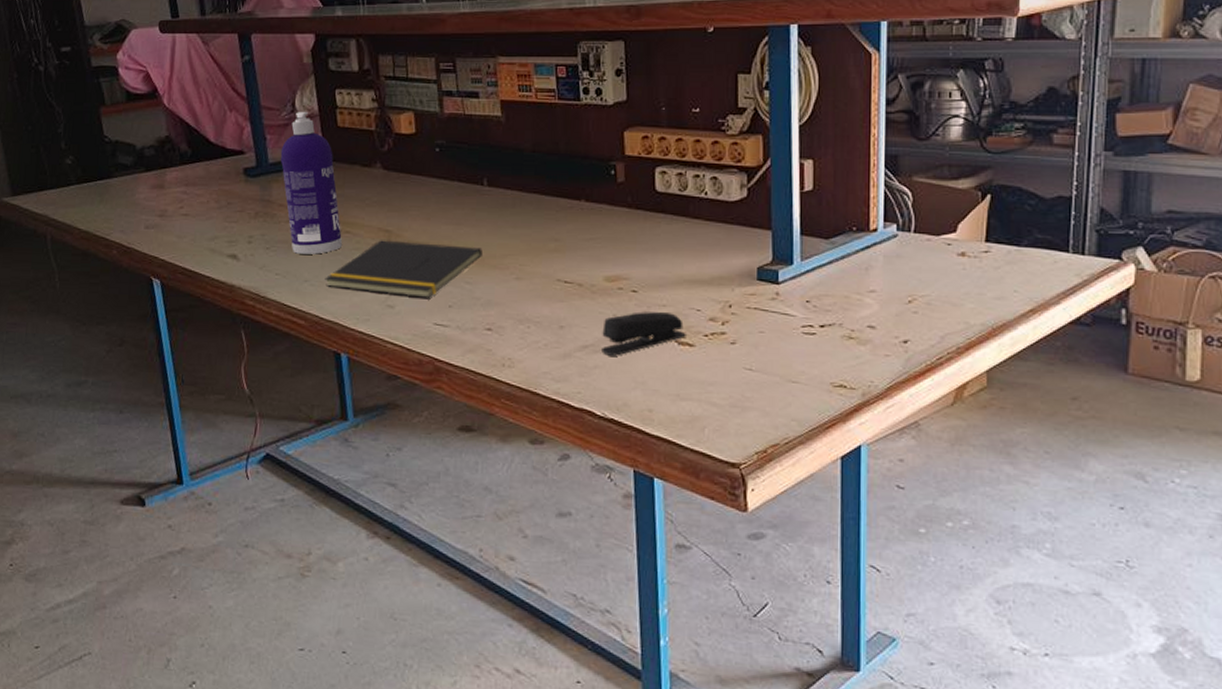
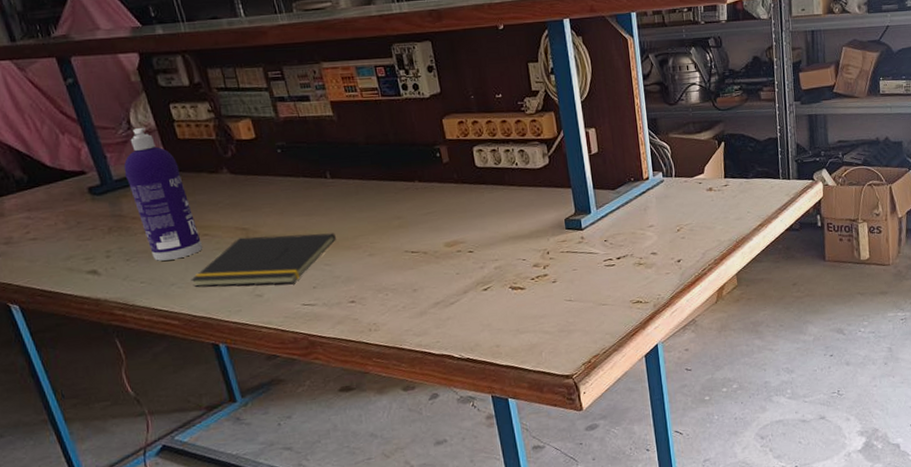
stapler: present [602,312,686,356] -> none [449,265,517,308]

